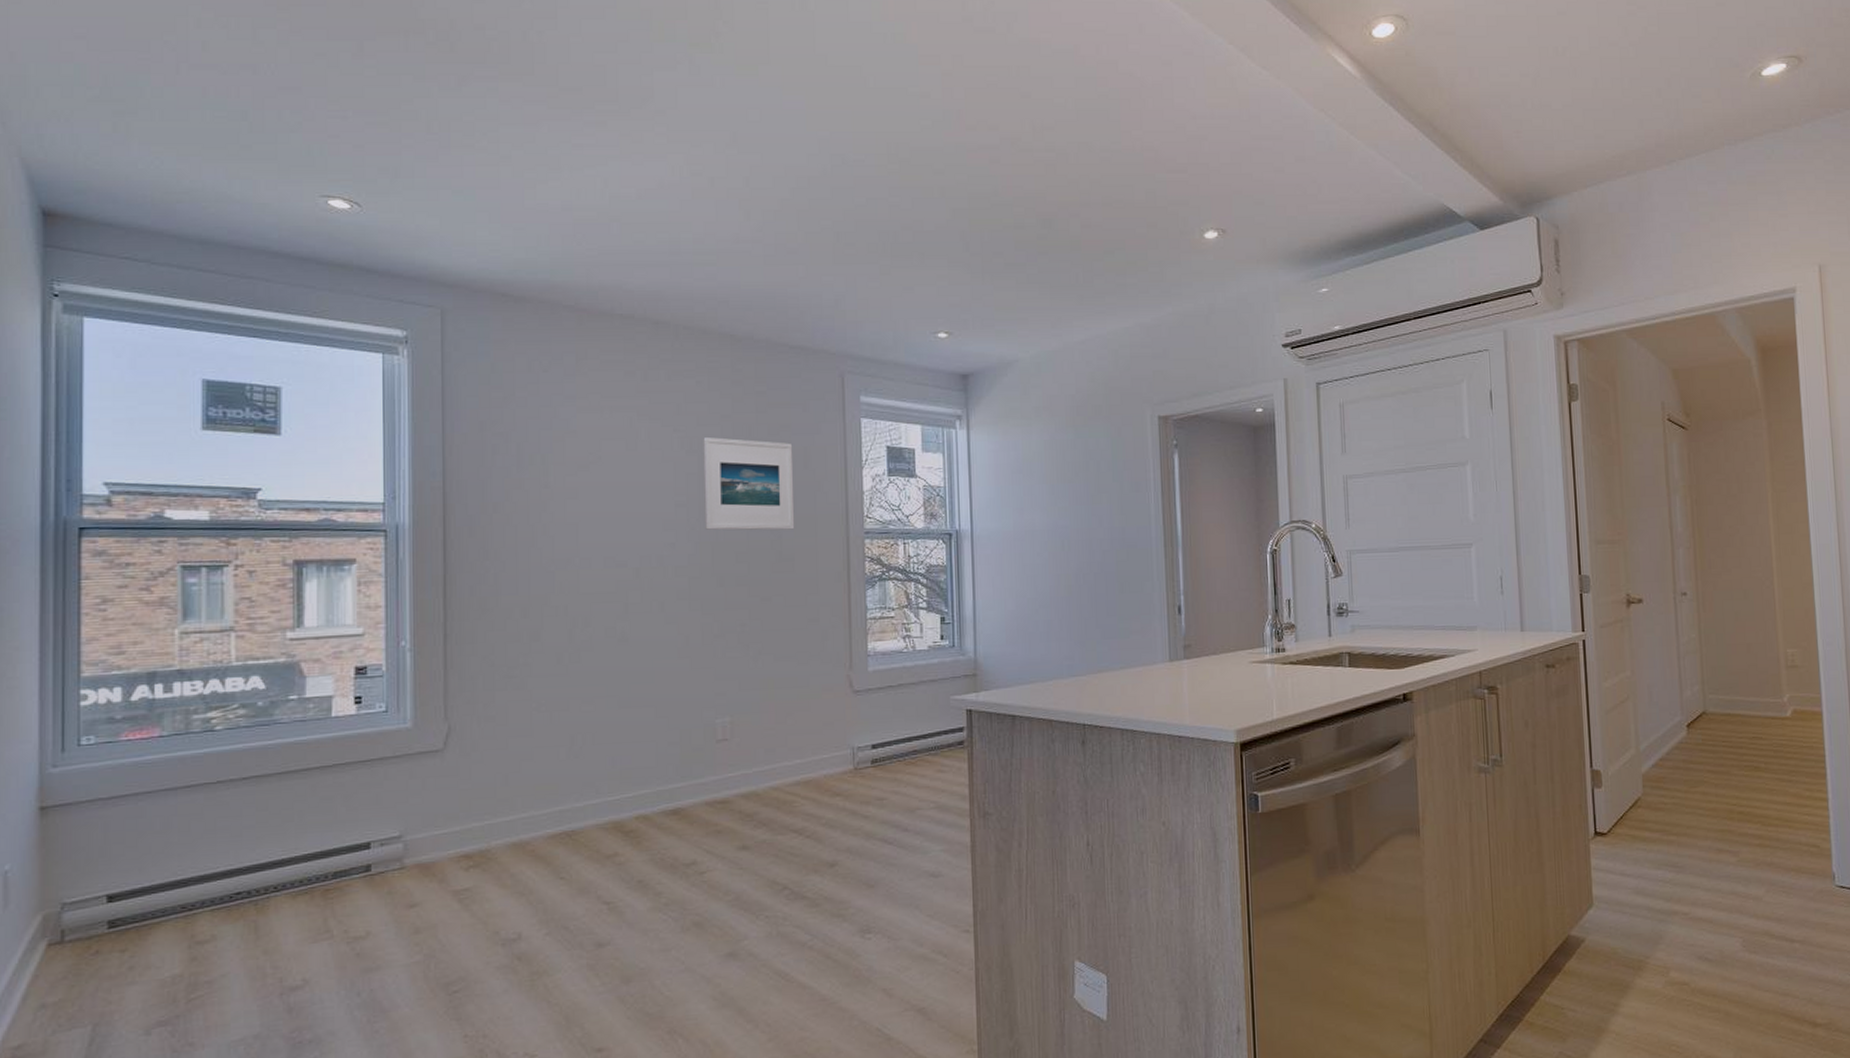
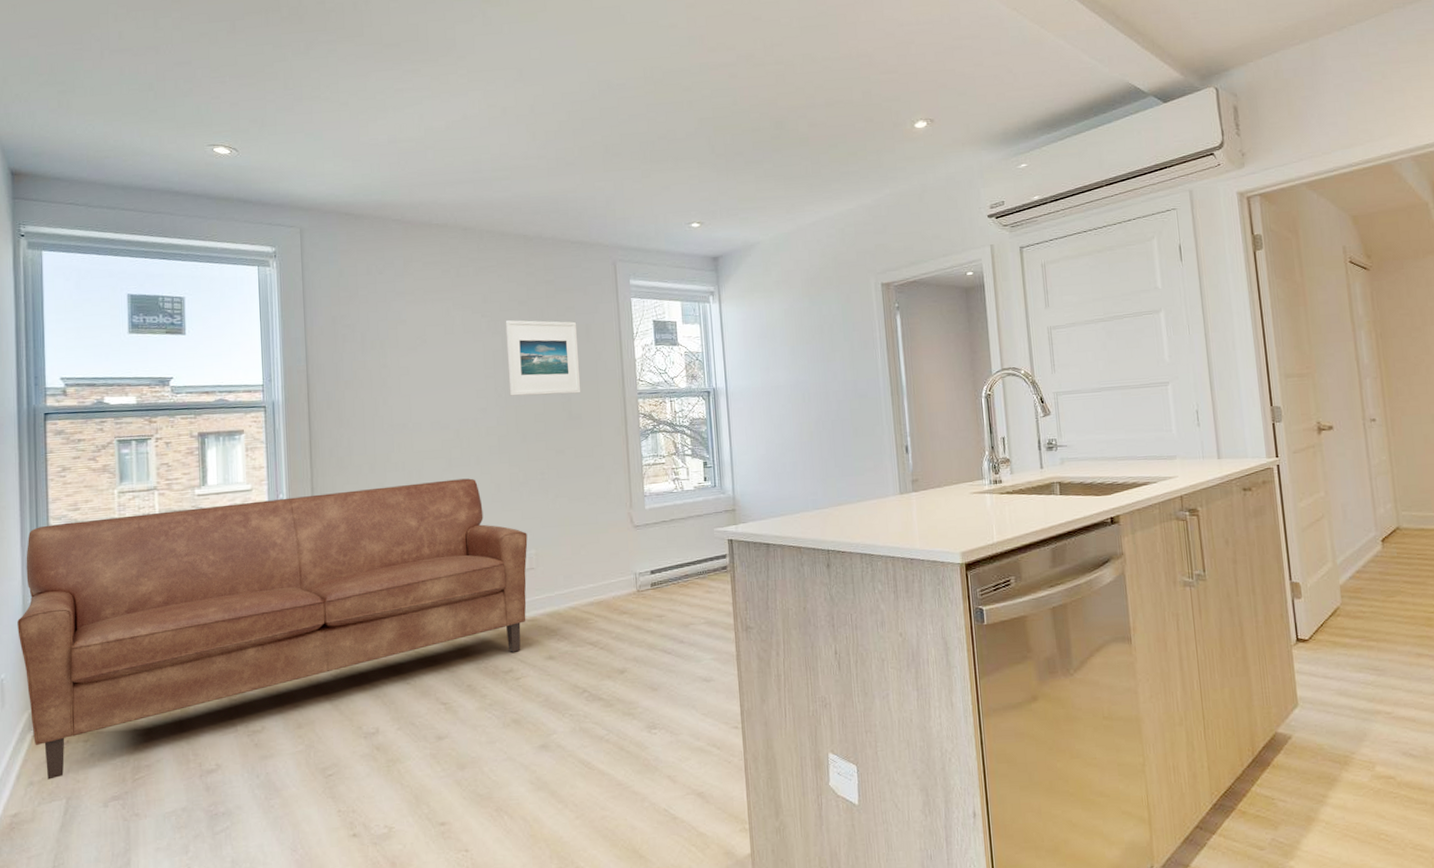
sofa: none [30,628,721,1001] -> present [17,478,528,780]

